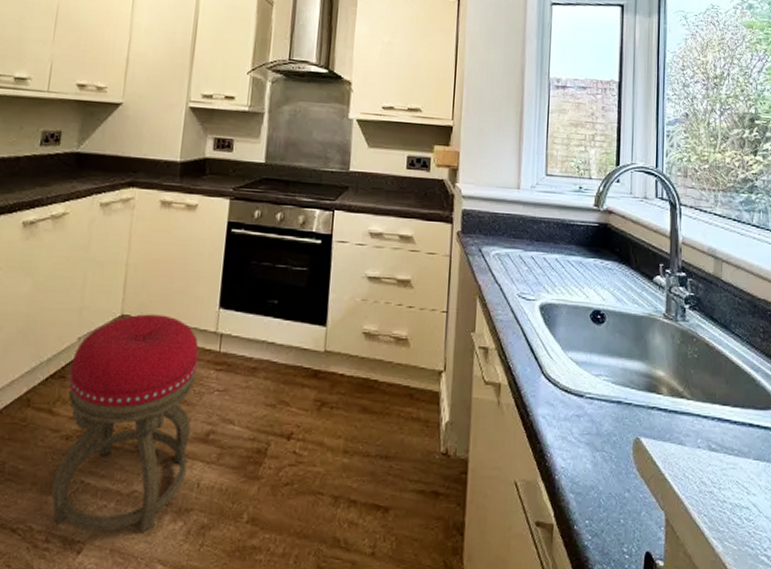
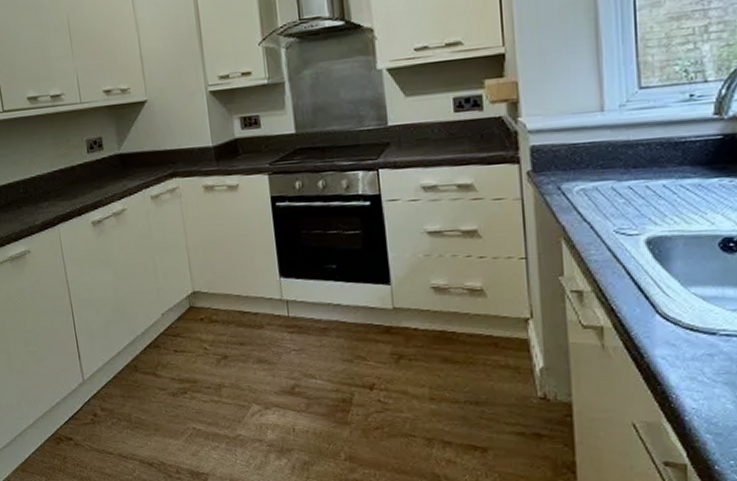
stool: present [51,314,199,534] -> none [161,288,281,468]

